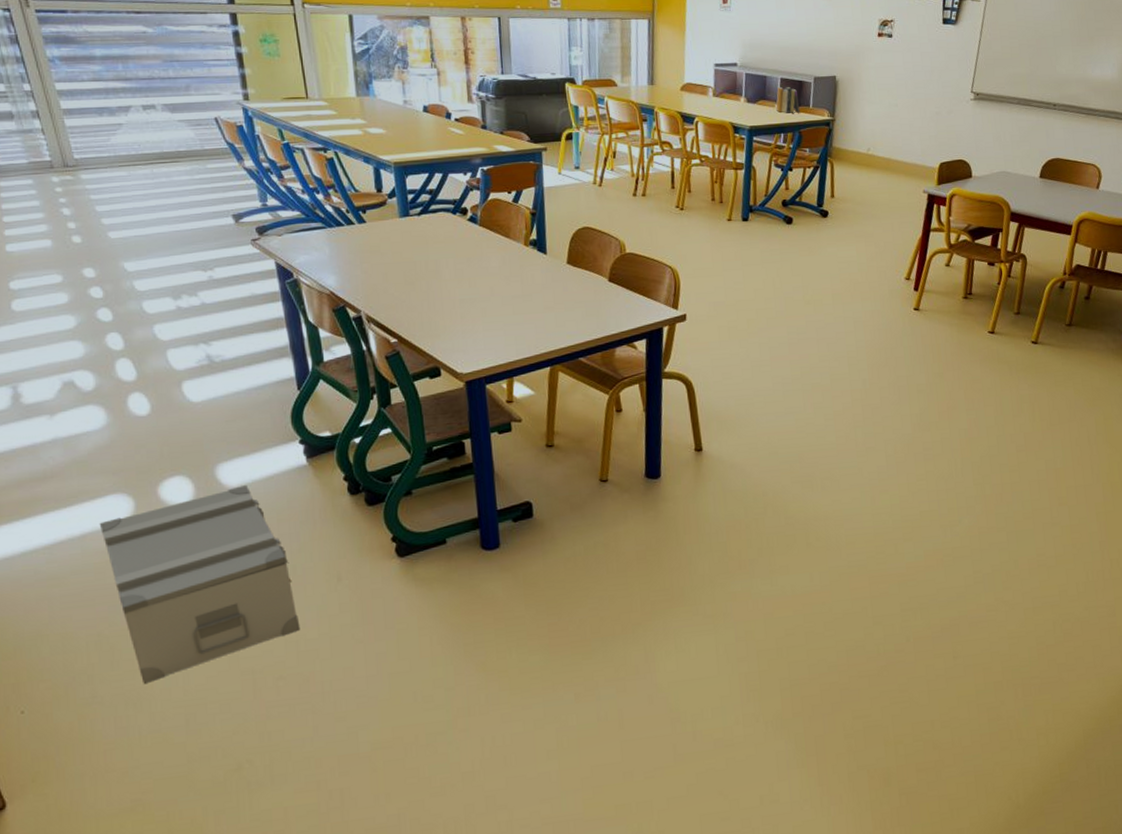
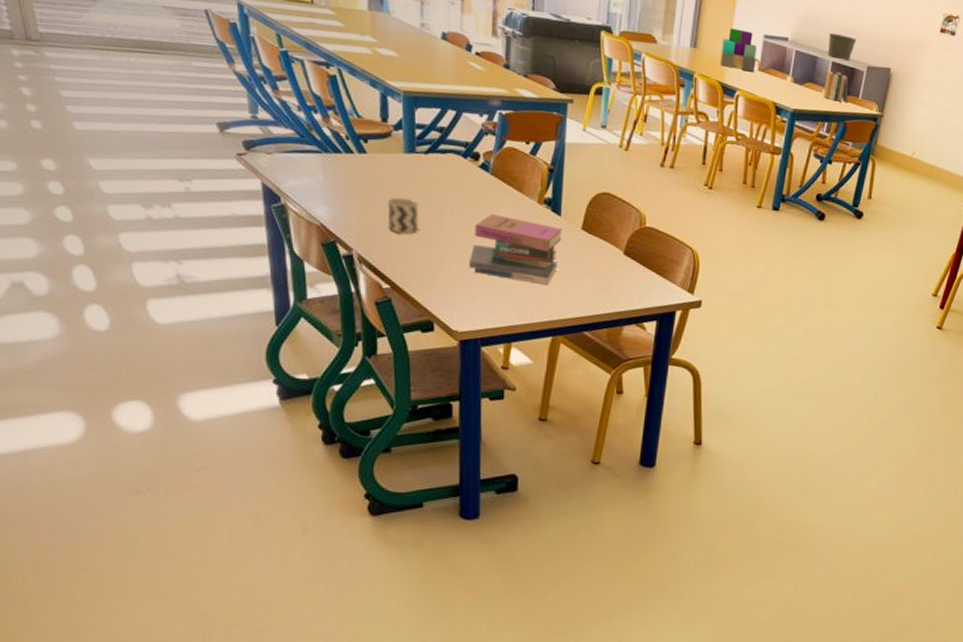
storage box: present [99,484,301,684] -> none [44,419,259,614]
cup: none [388,257,418,291] -> present [387,197,418,234]
books: none [467,260,550,320] -> present [469,213,562,286]
toy blocks: none [676,62,710,99] -> present [719,28,757,72]
basket: none [774,52,801,75] -> present [828,32,857,61]

